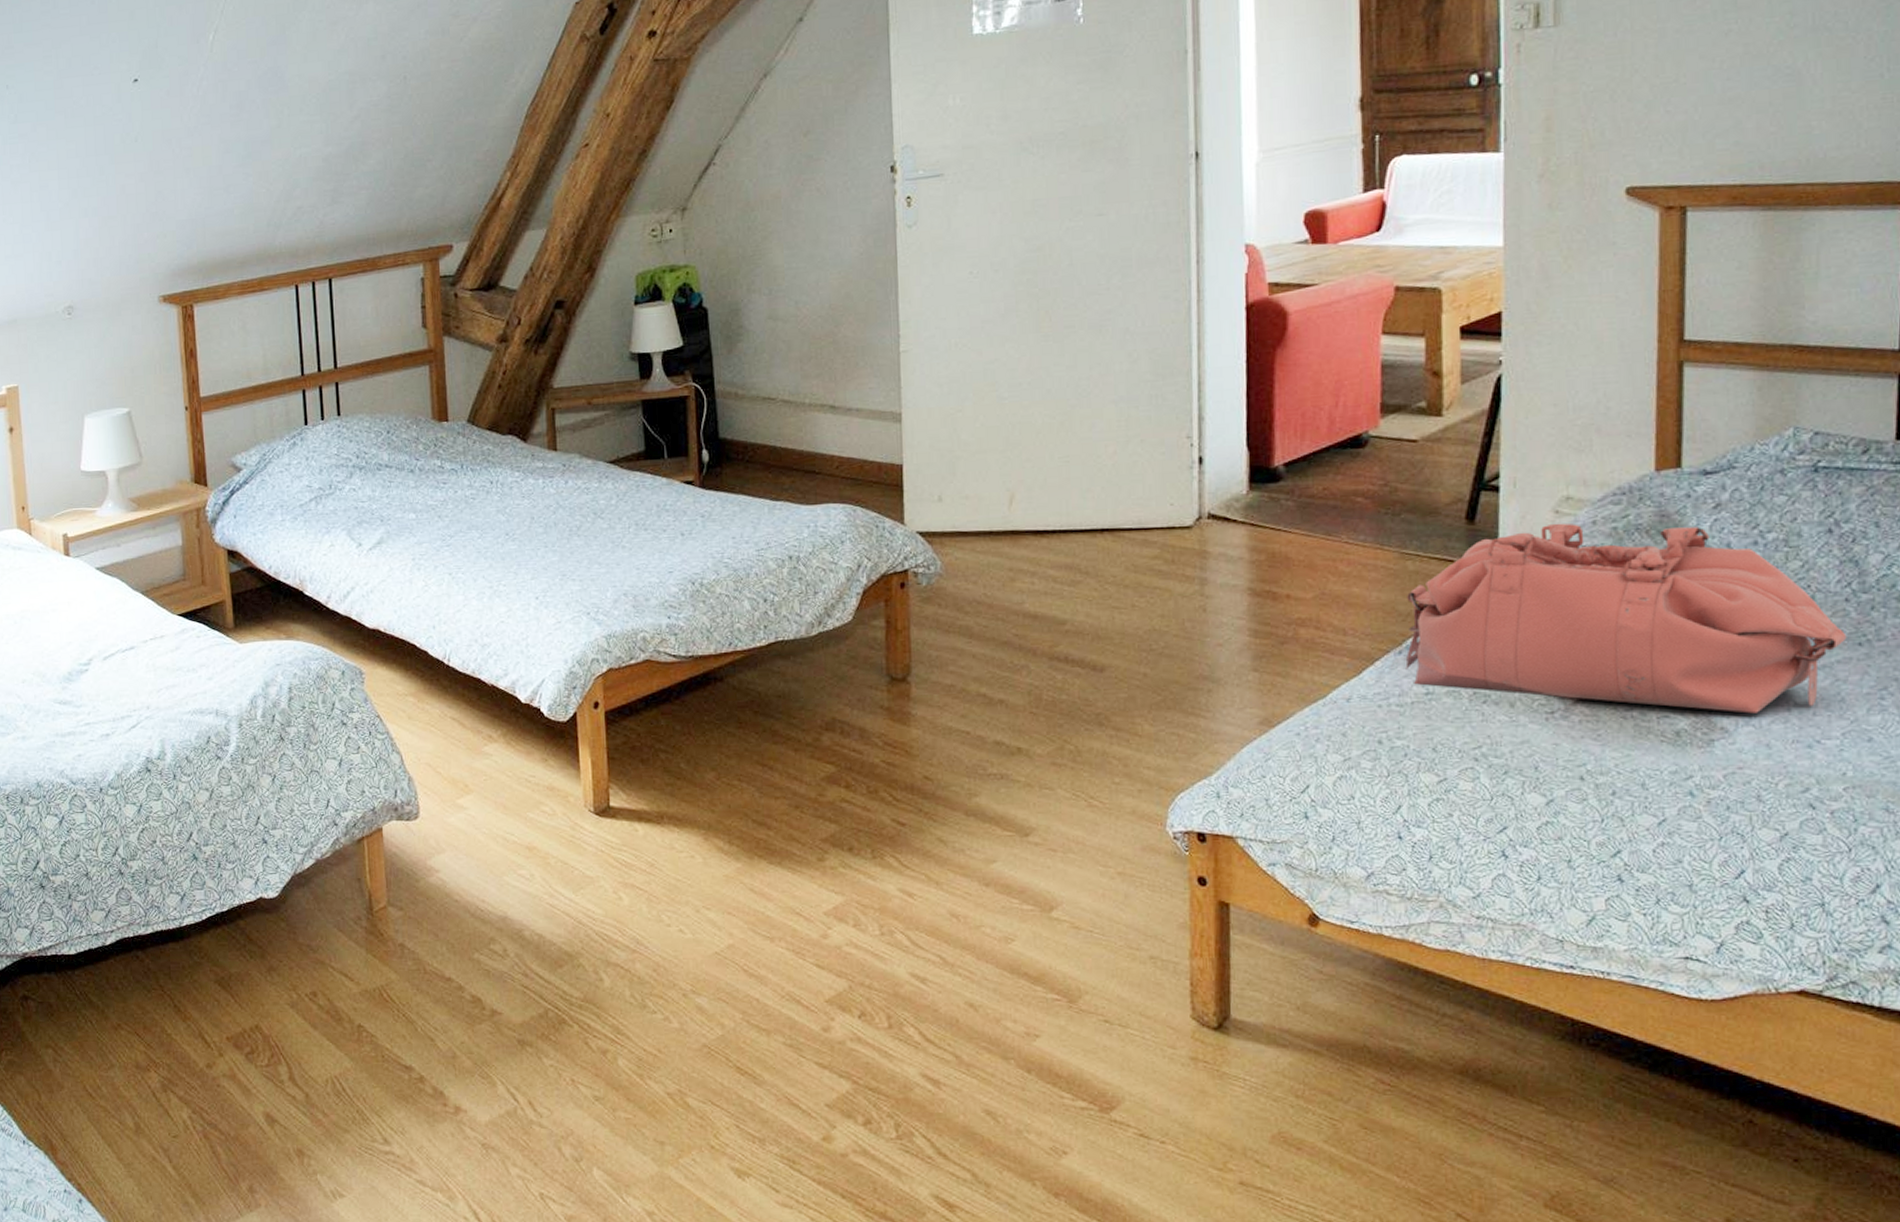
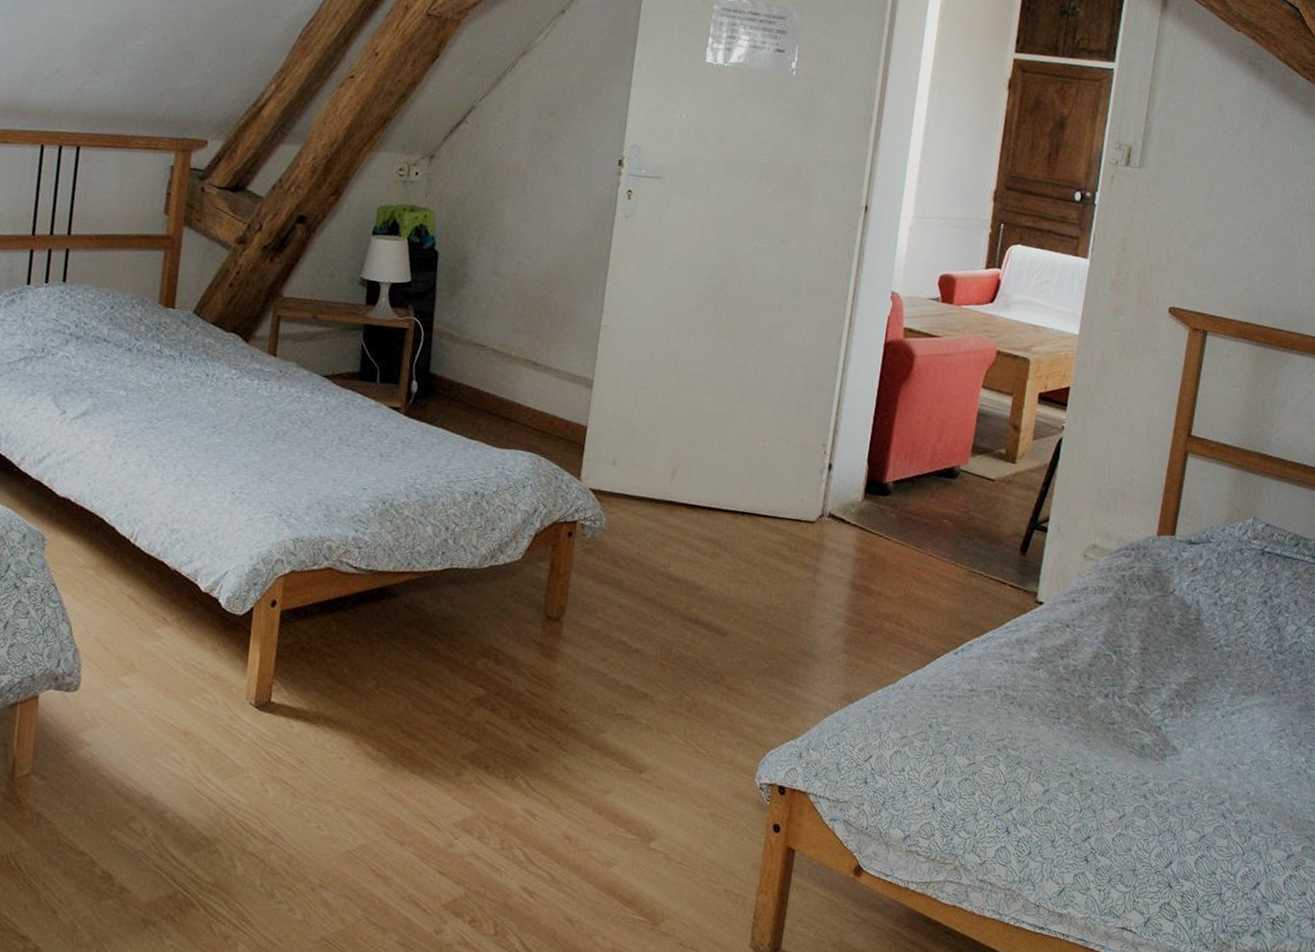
duffel bag: present [1405,523,1847,714] -> none [958,564,1265,738]

